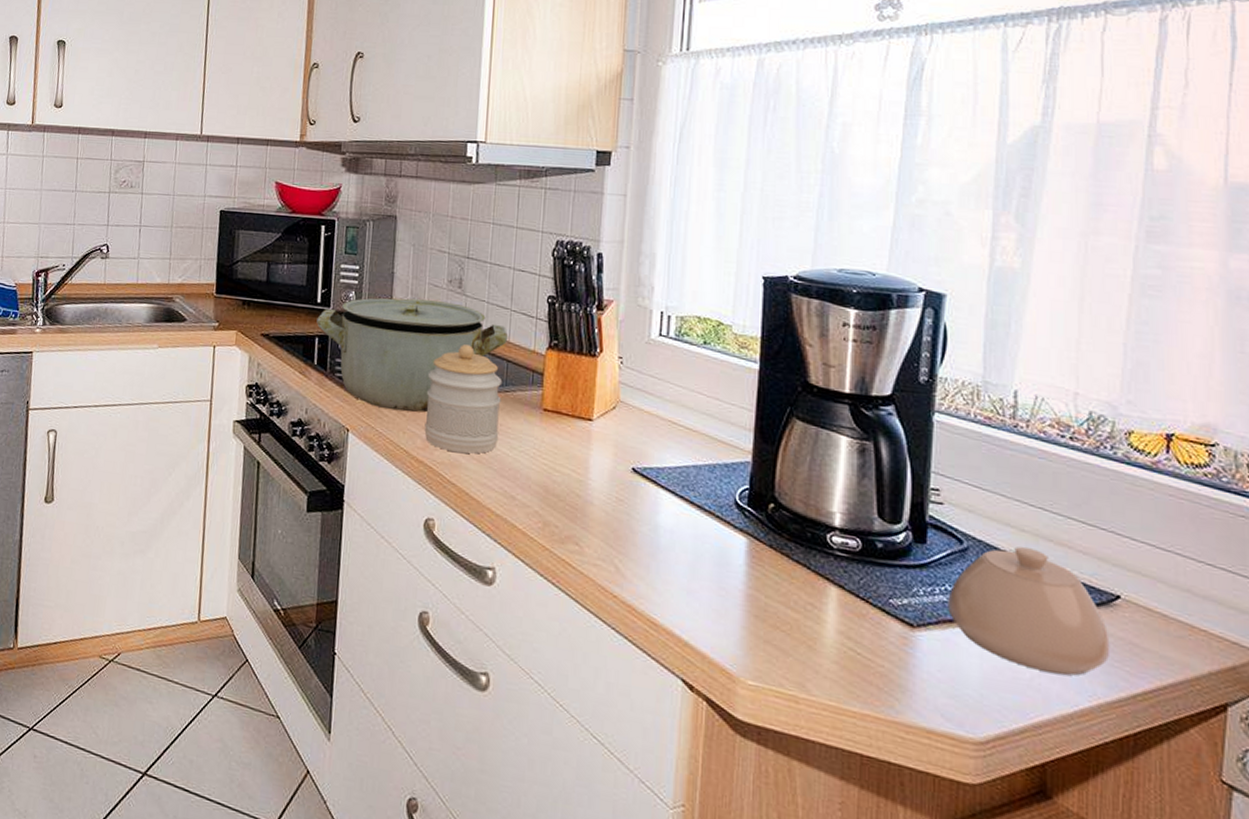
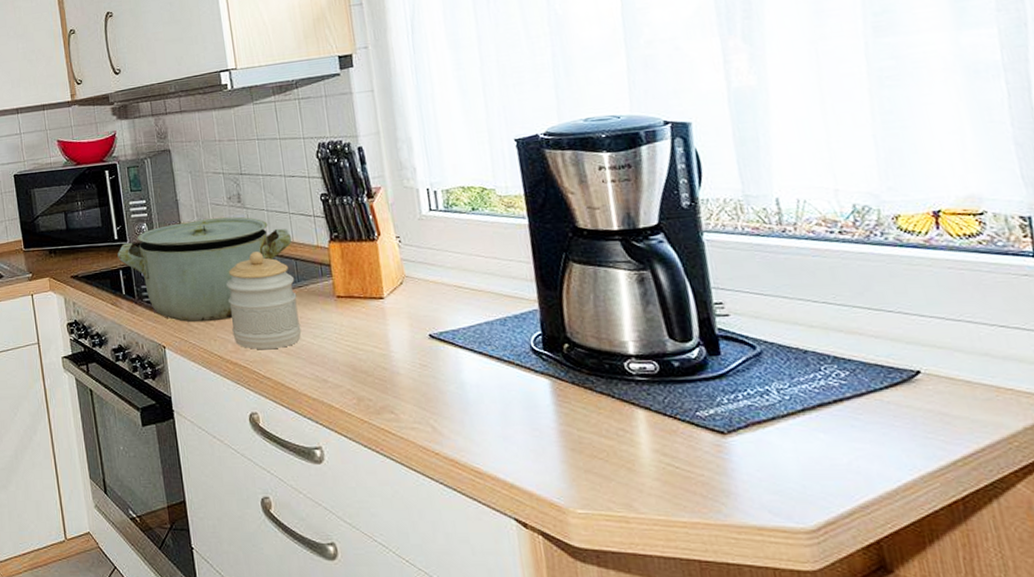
sugar bowl: present [948,546,1111,676] -> none [751,340,922,455]

